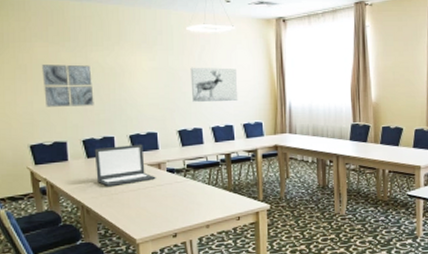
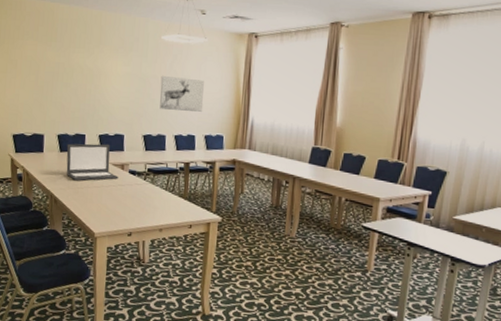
wall art: present [42,64,94,107] -> none [29,62,72,104]

